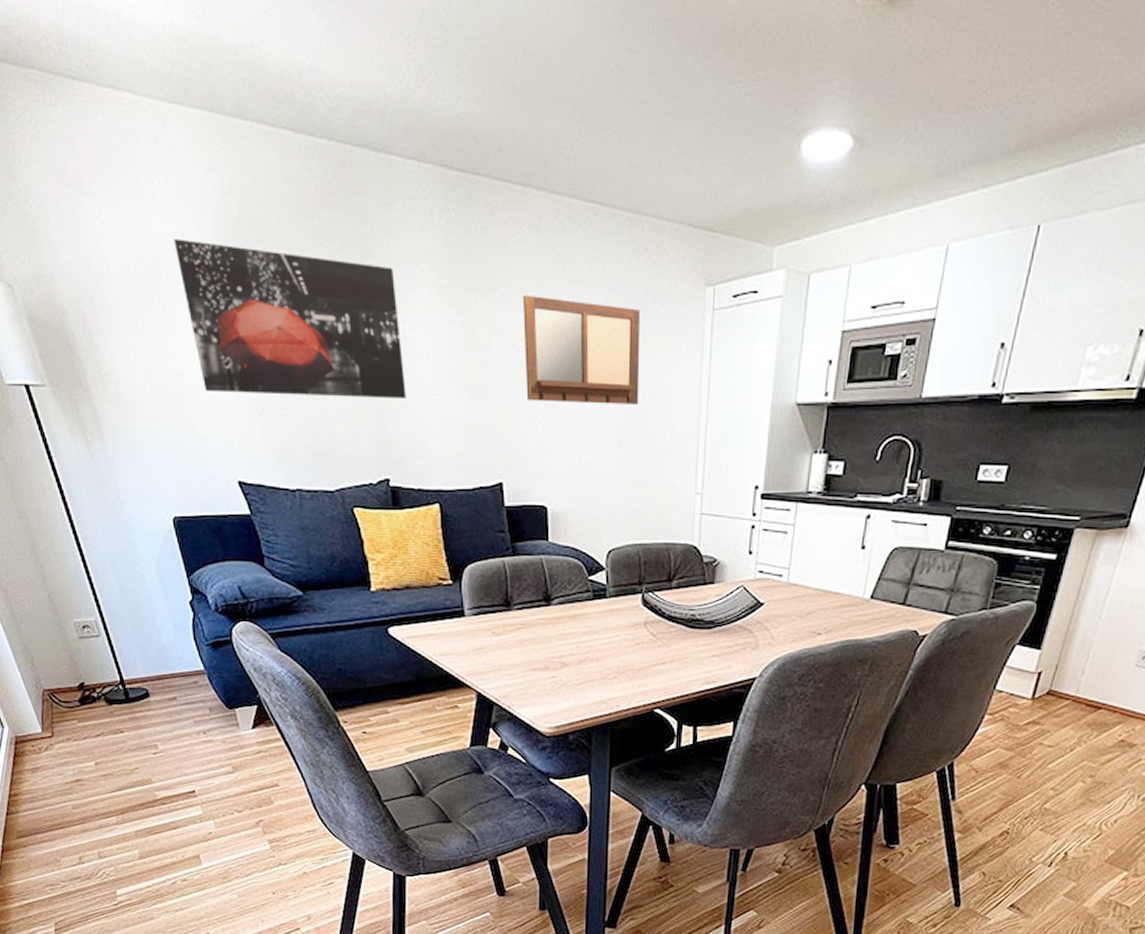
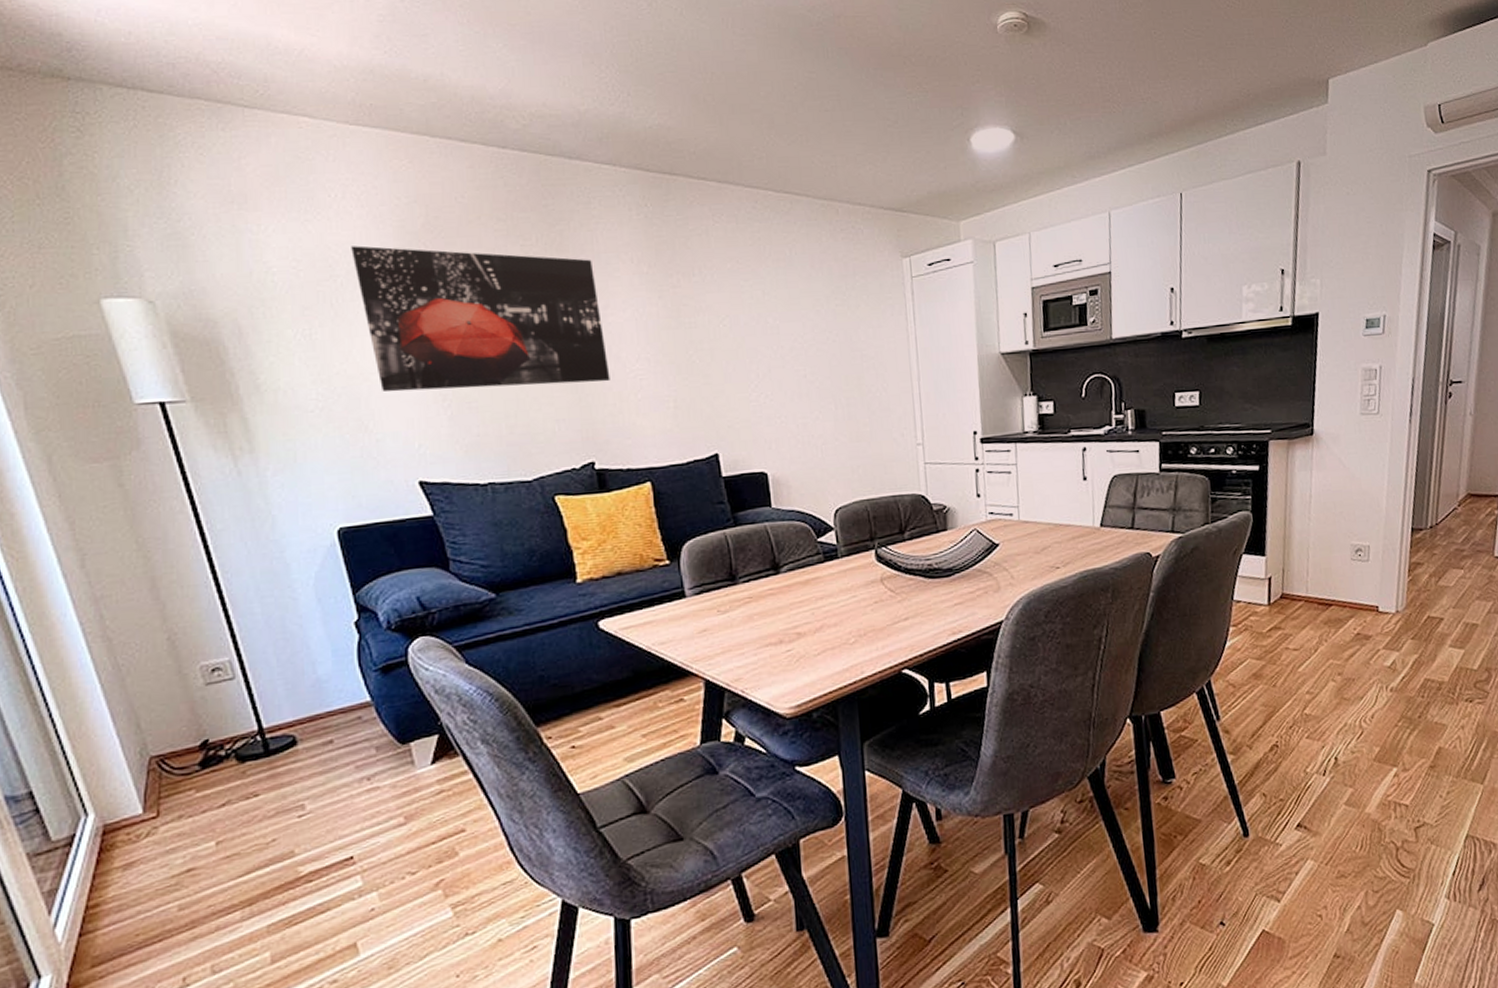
writing board: present [523,294,641,404] -> none [727,275,851,373]

